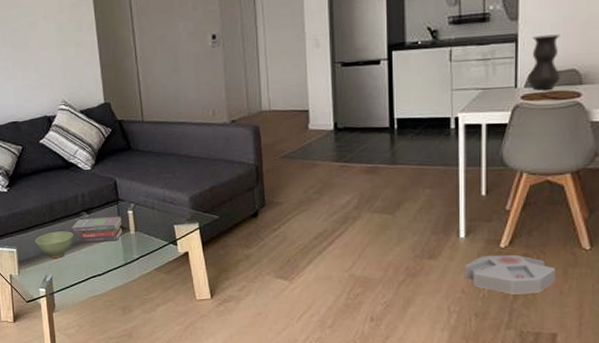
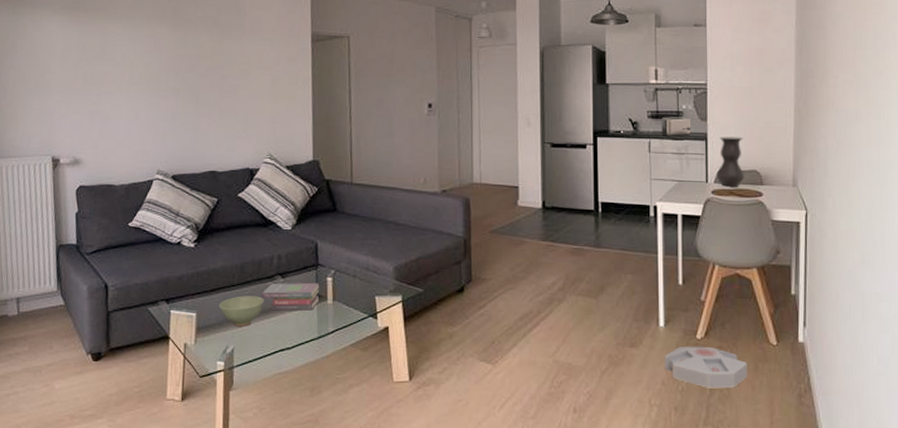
toaster: none [465,17,500,44] -> present [661,116,692,138]

